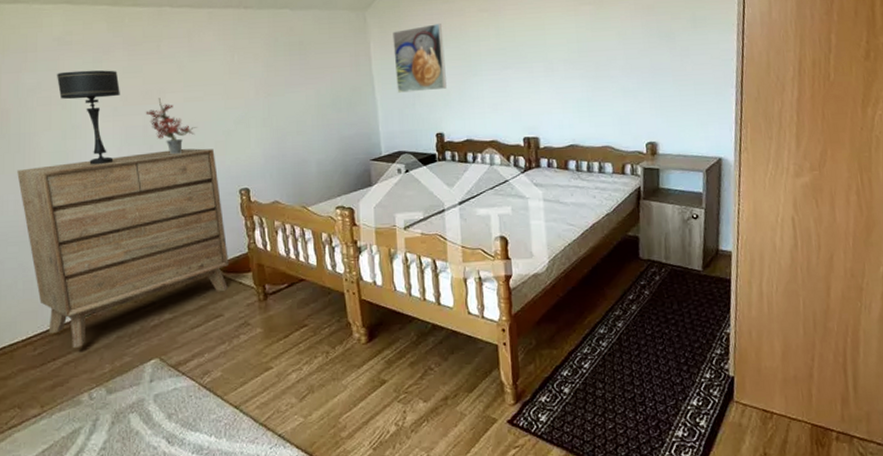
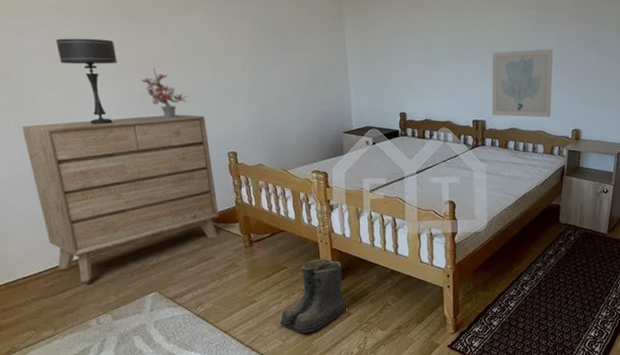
boots: none [300,312,379,407] -> present [279,258,345,333]
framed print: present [393,23,447,93] -> none [365,17,410,76]
wall art: none [542,48,619,132] -> present [491,49,553,118]

